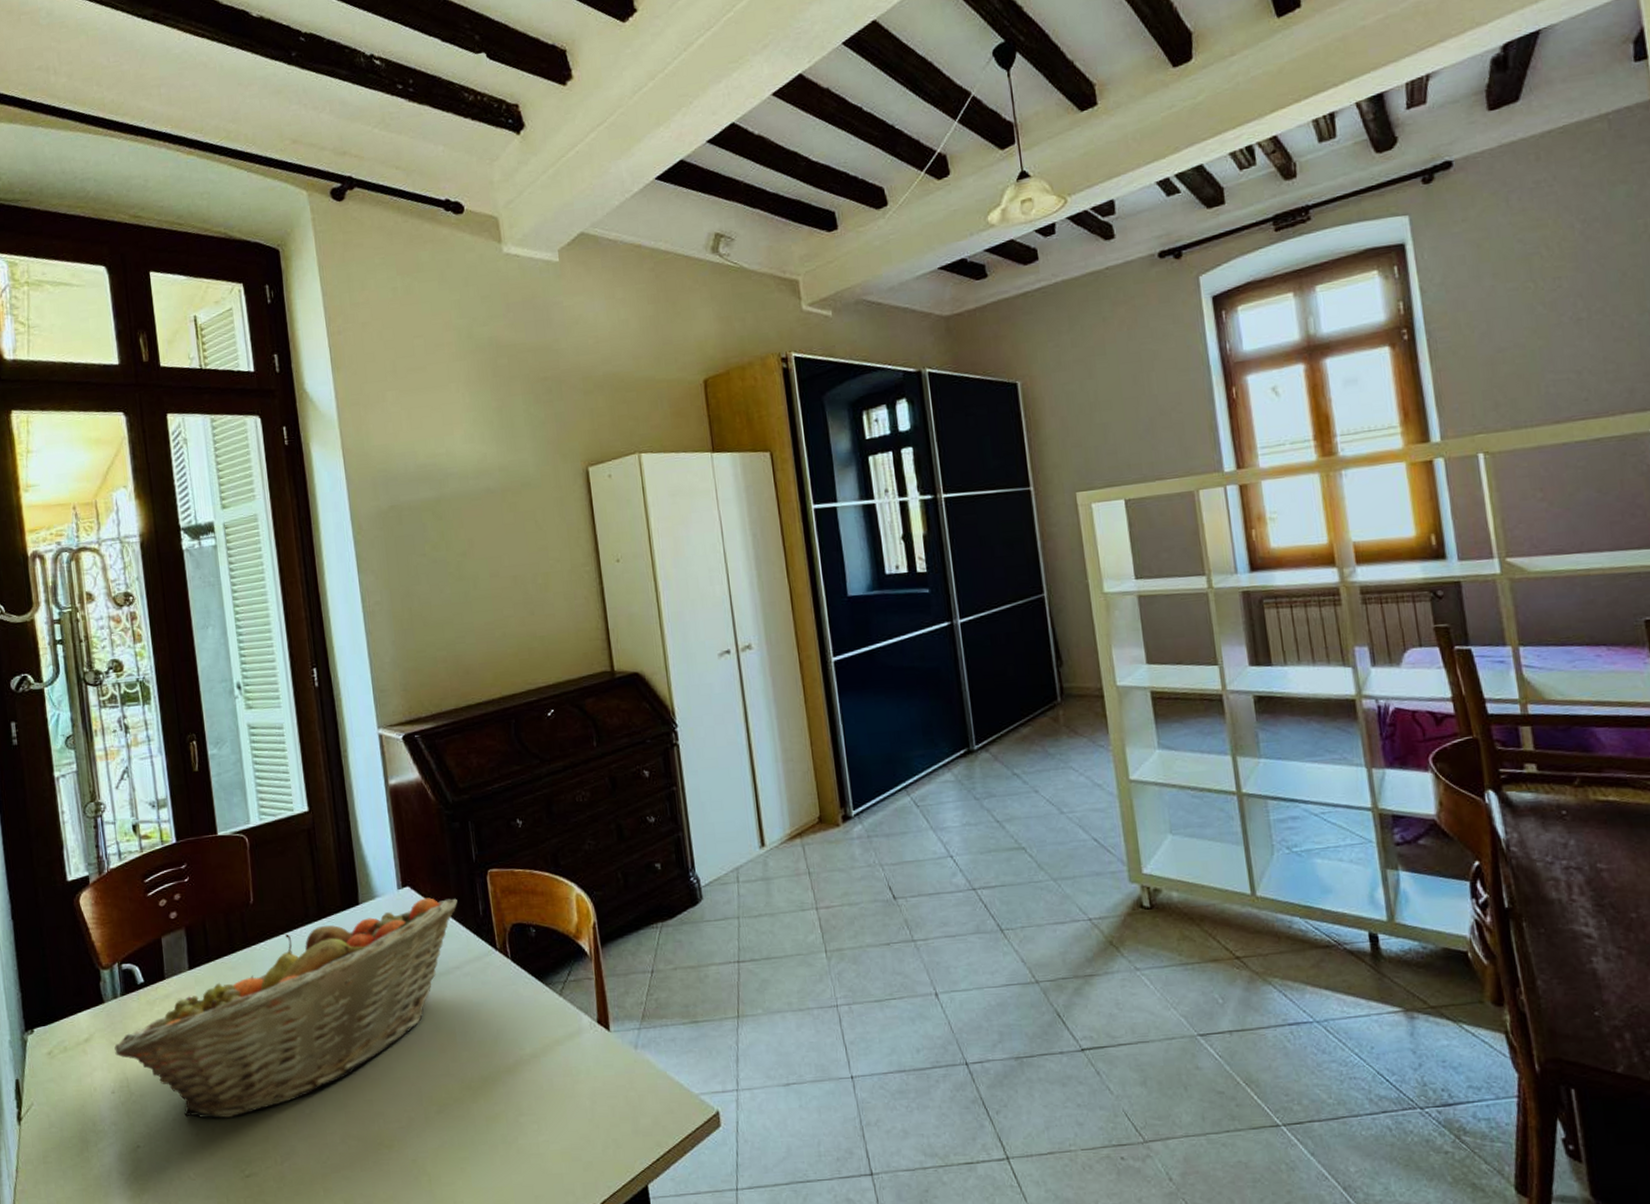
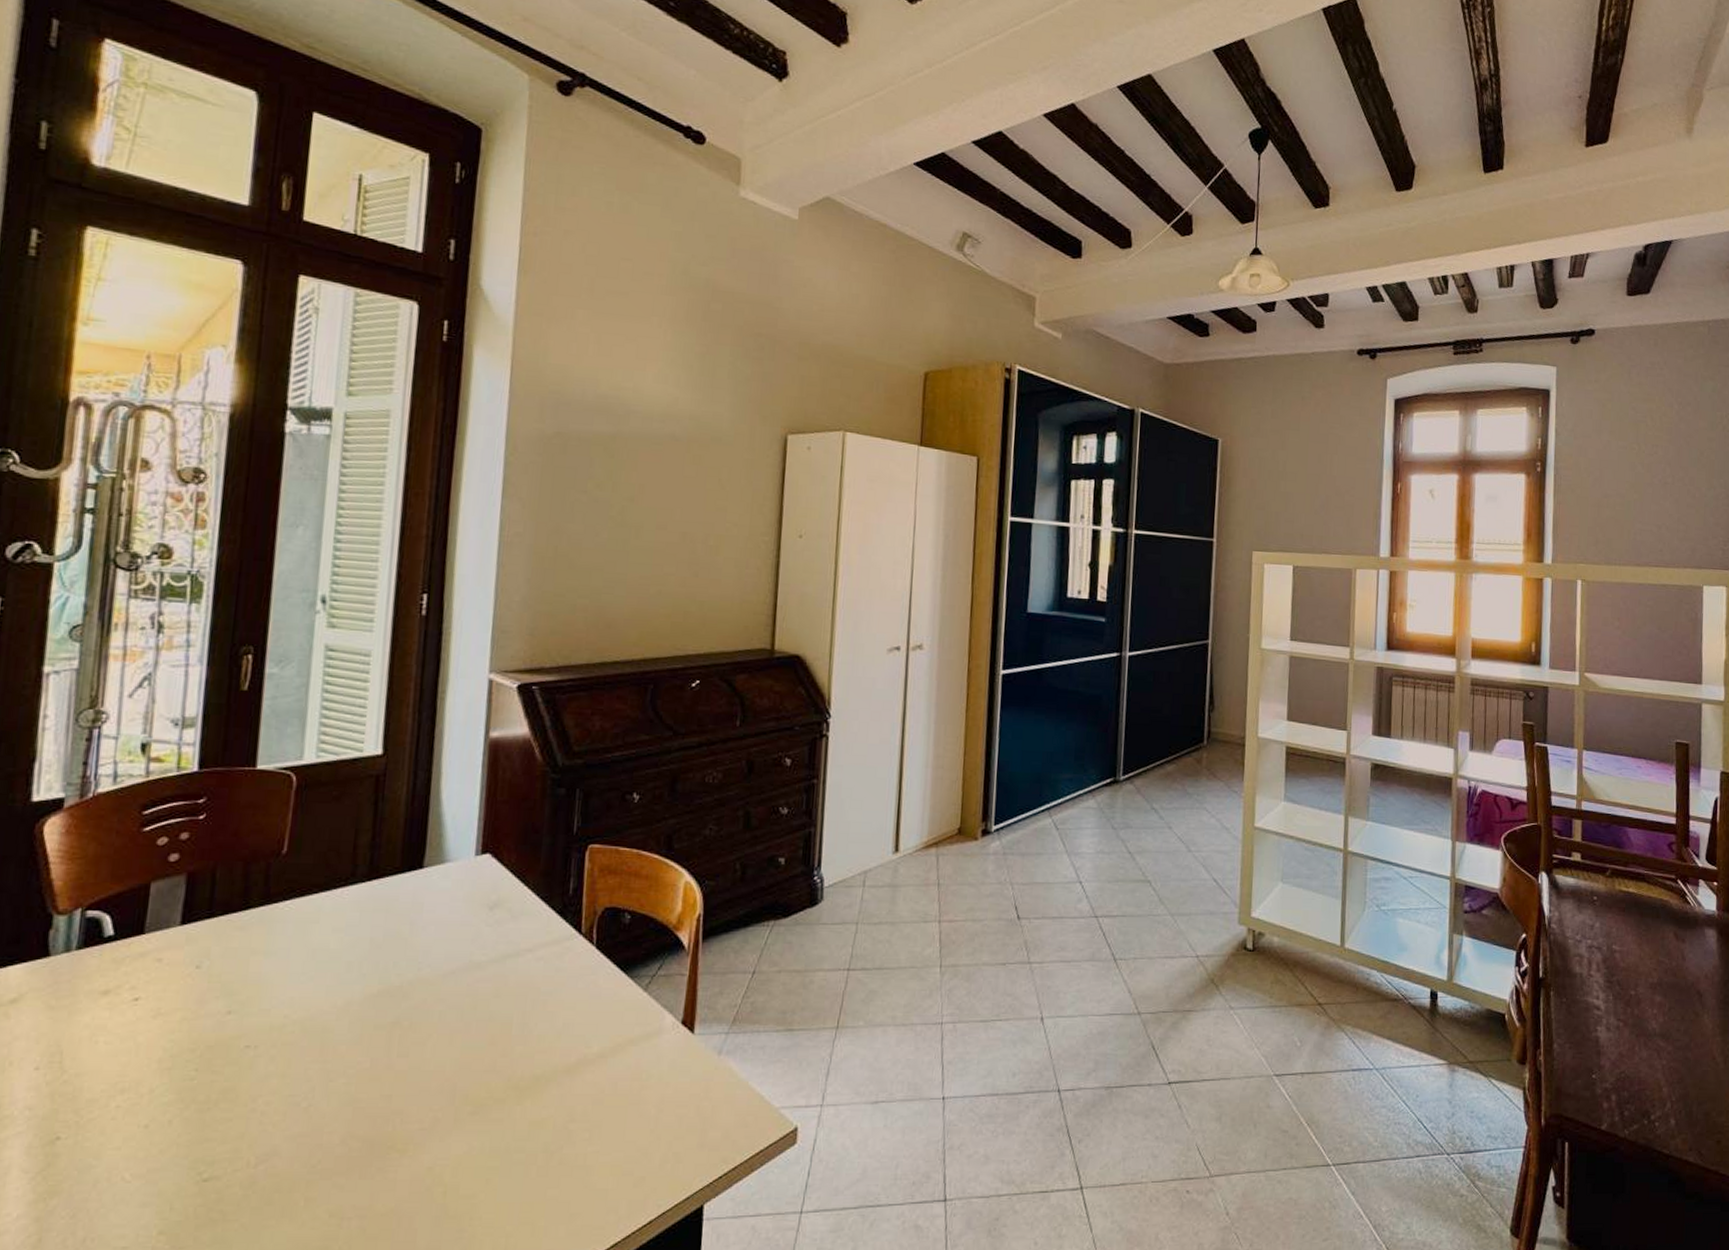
fruit basket: present [114,897,458,1119] -> none [51,868,546,1109]

